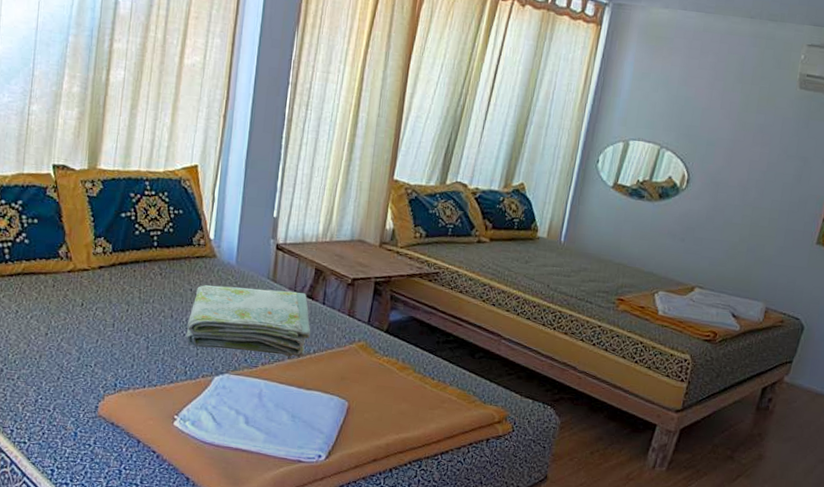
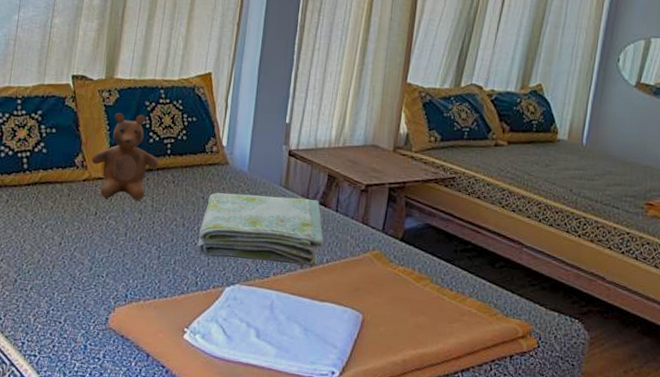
teddy bear: none [76,203,146,292] -> present [91,112,159,200]

